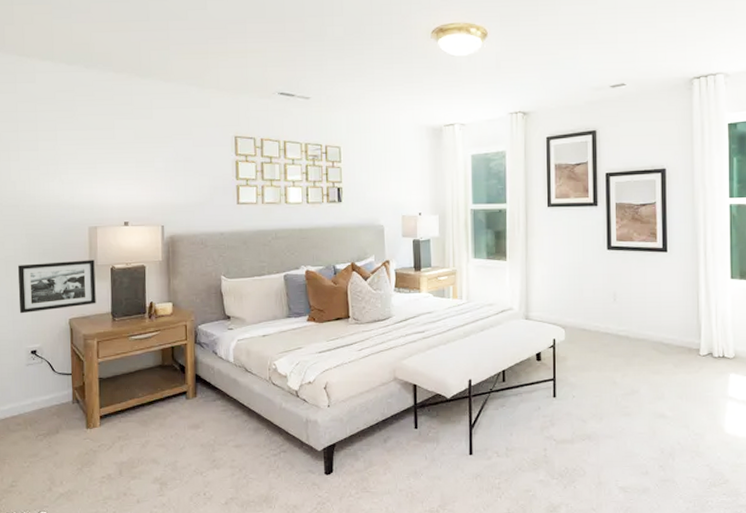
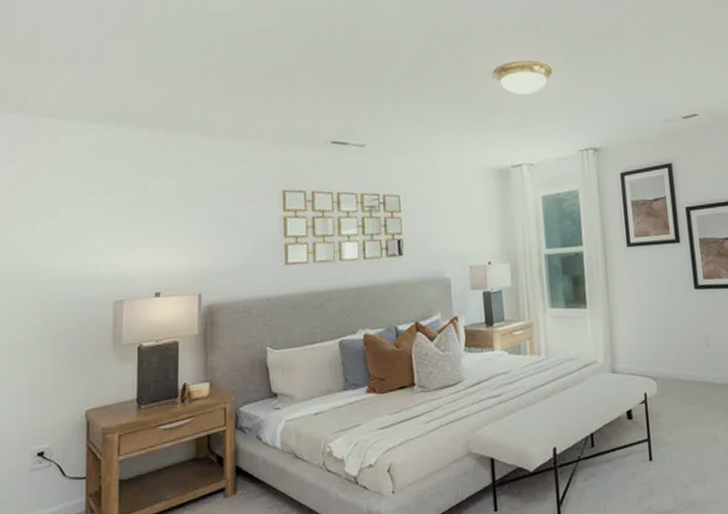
picture frame: present [18,260,96,314] -> none [25,338,119,409]

